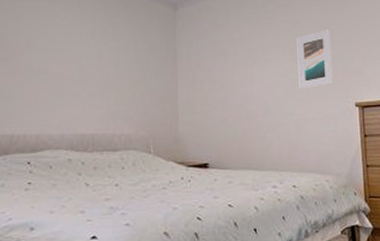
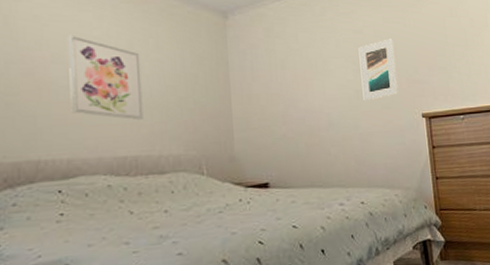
wall art: none [40,24,101,102] -> present [68,35,143,121]

